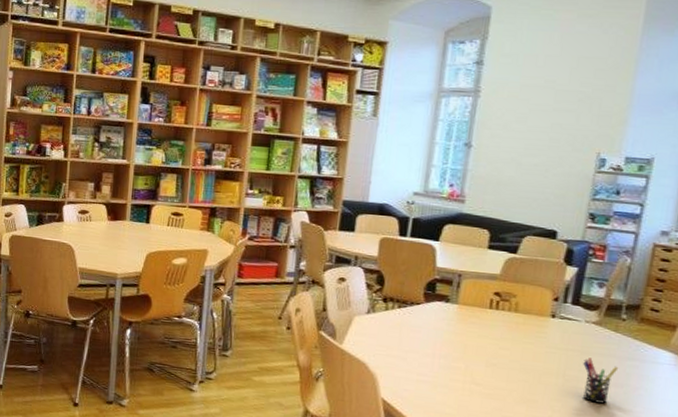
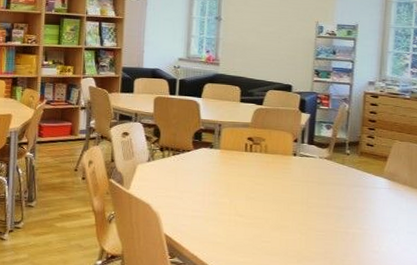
pen holder: present [583,358,619,404] -> none [321,187,348,225]

